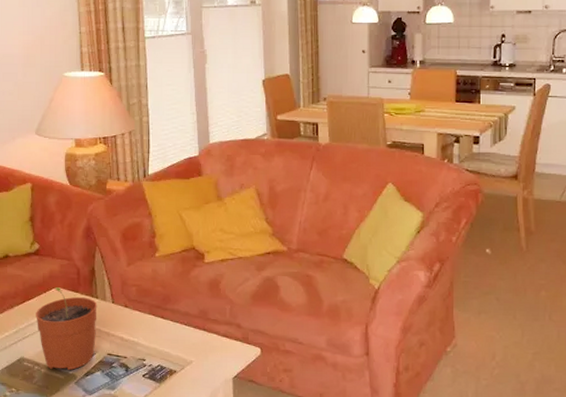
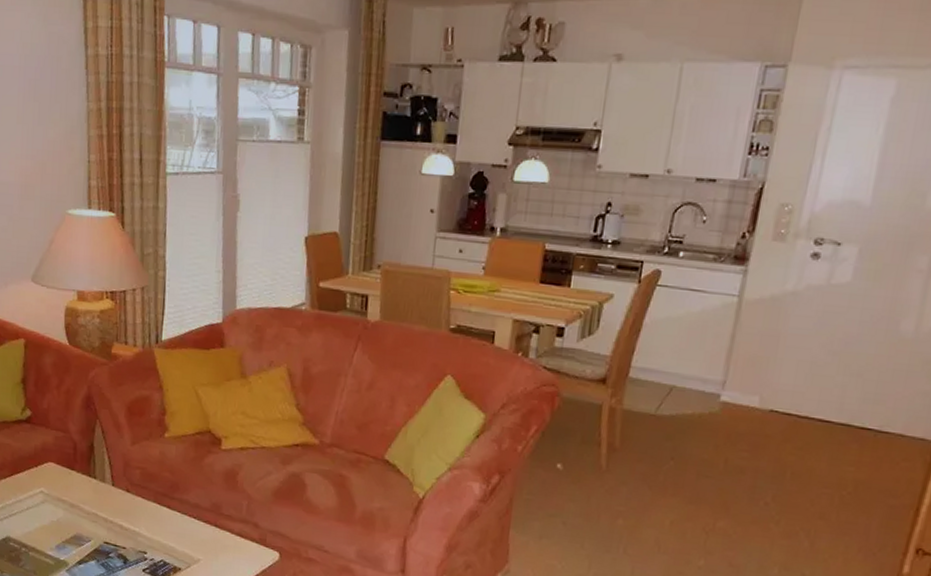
plant pot: present [36,287,97,371] -> none [25,462,95,557]

